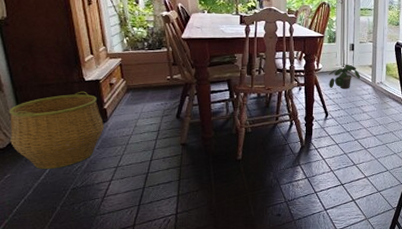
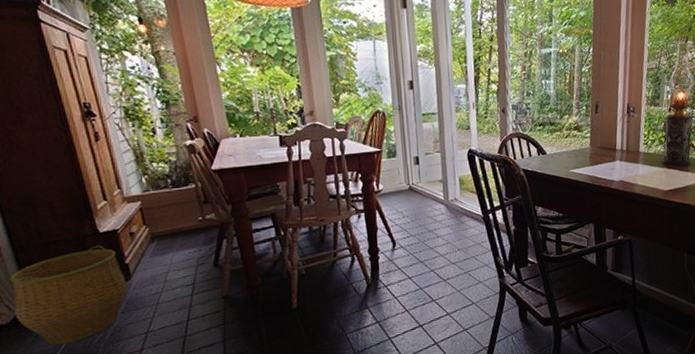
potted plant: present [329,63,361,89] -> none [392,180,431,213]

